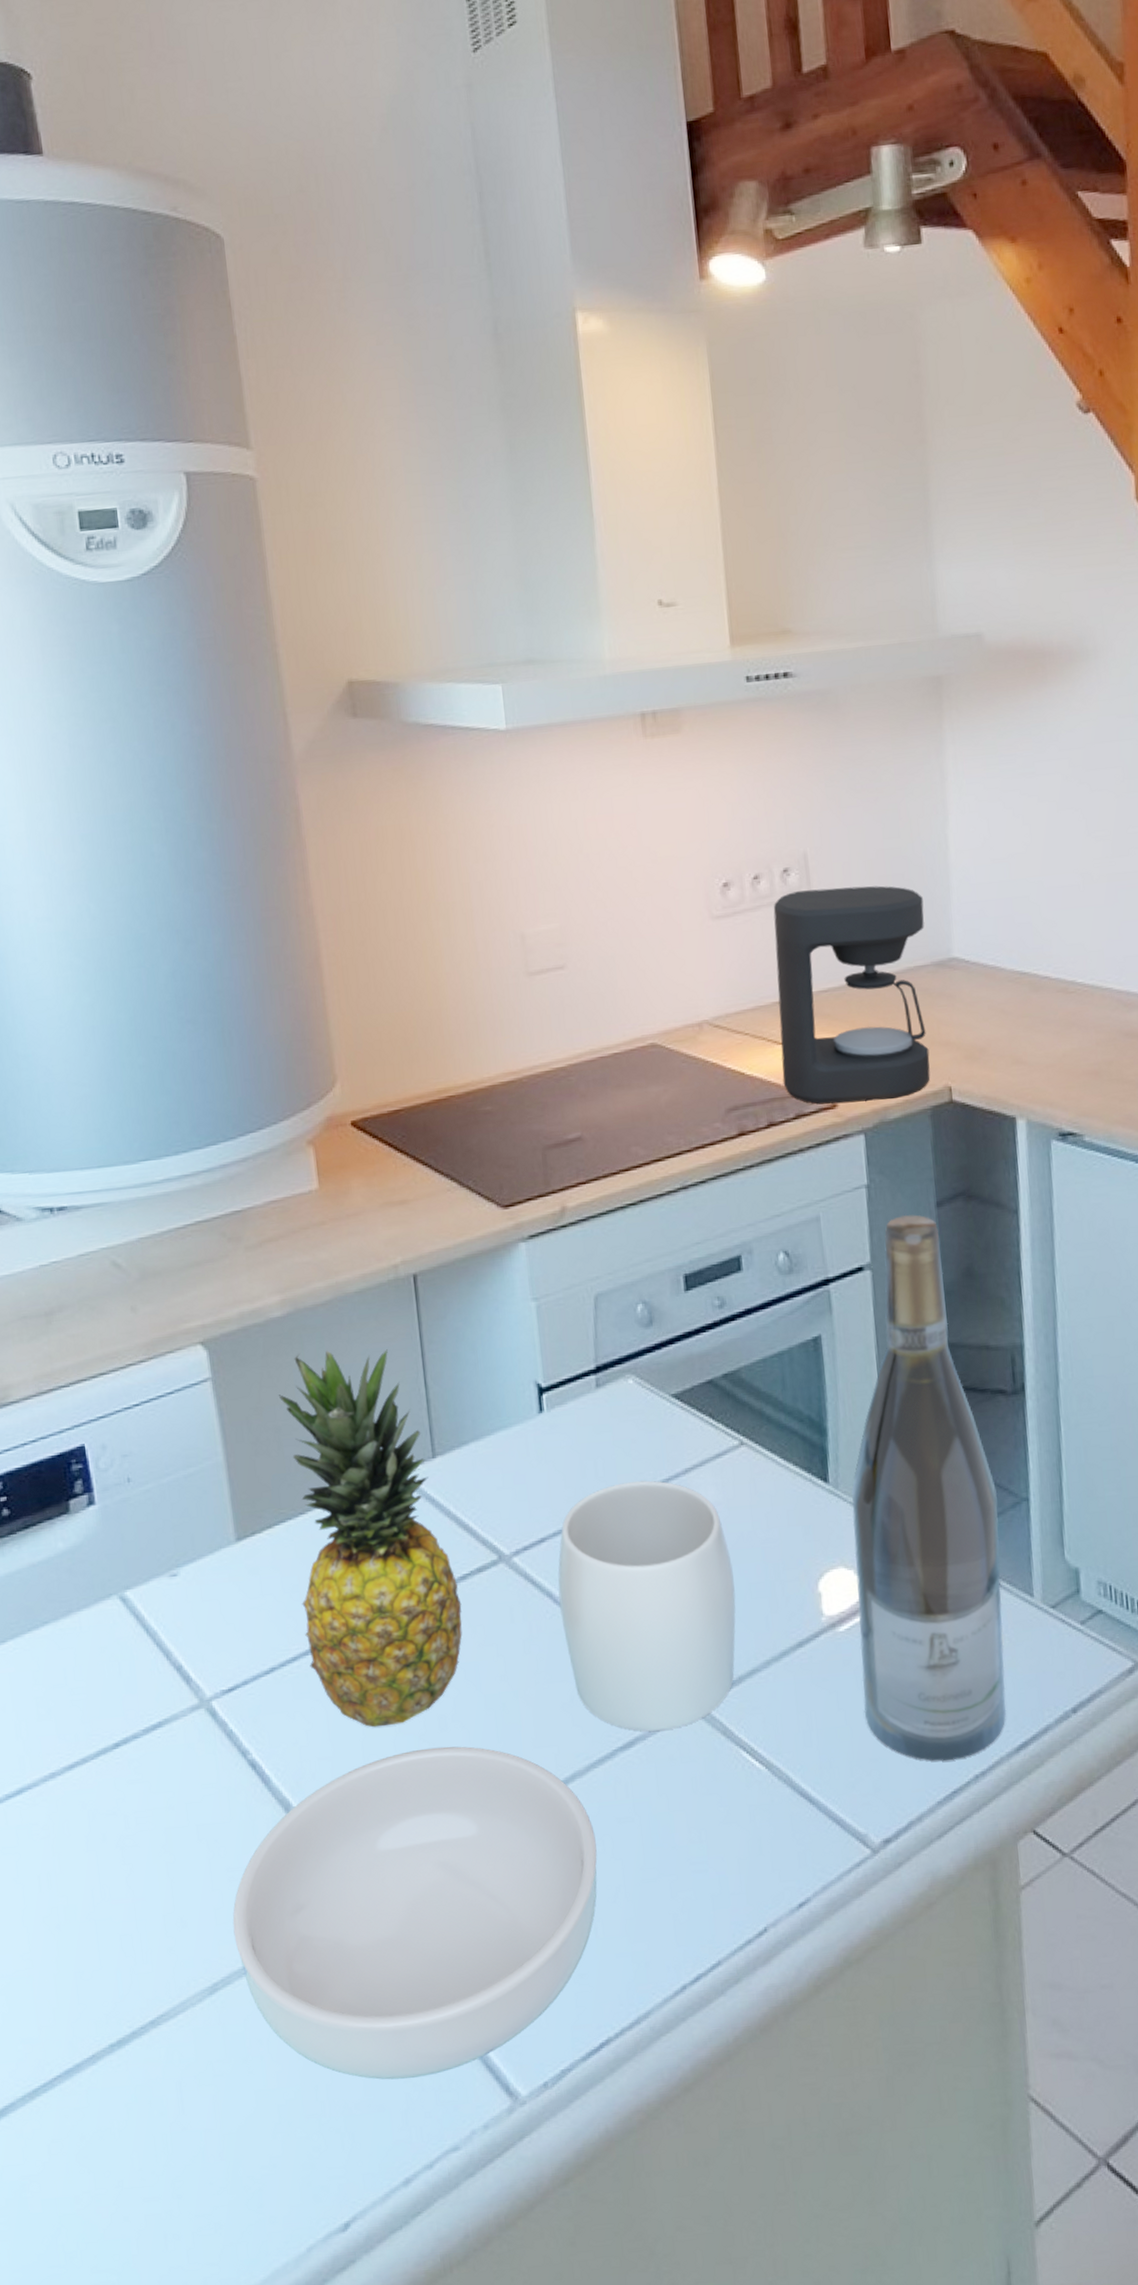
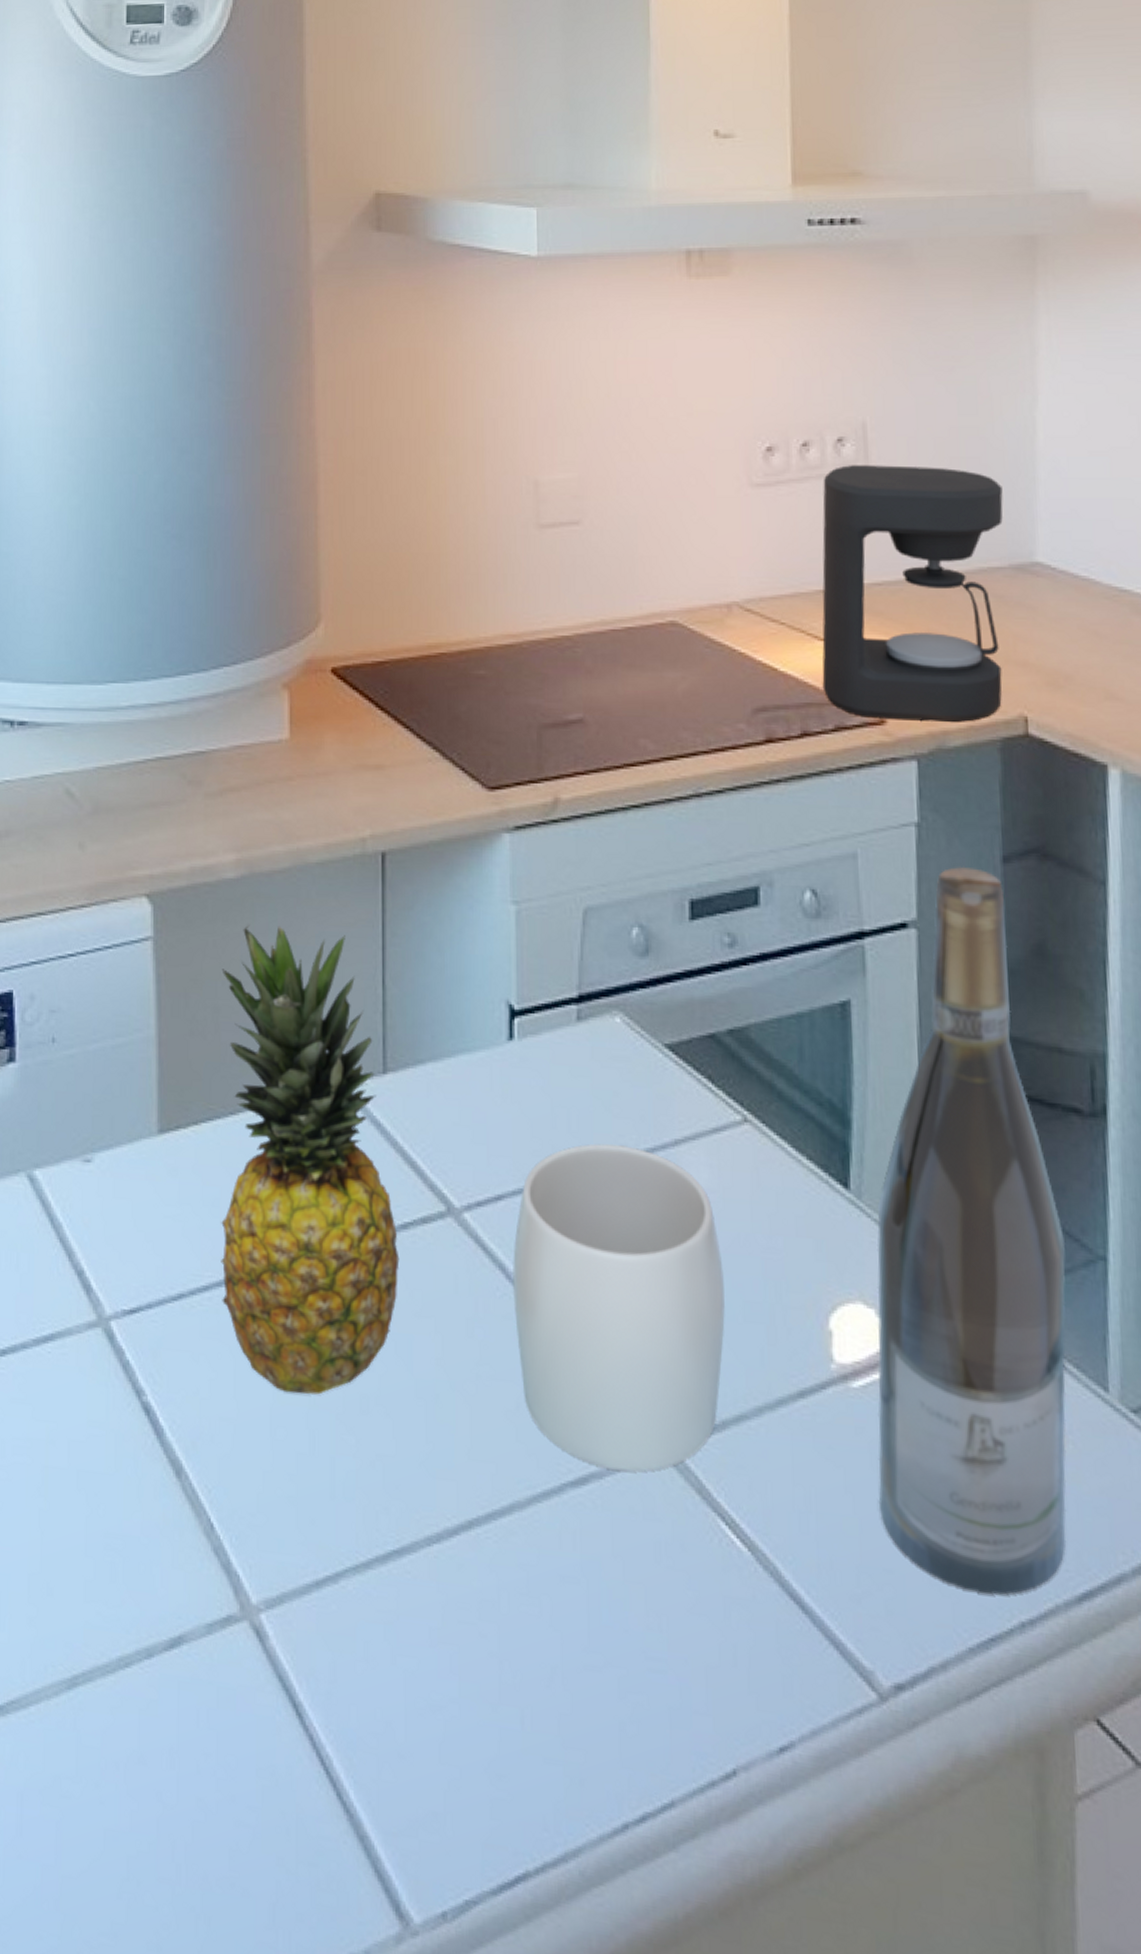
bowl: present [232,1746,597,2080] -> none [102,1431,532,1865]

